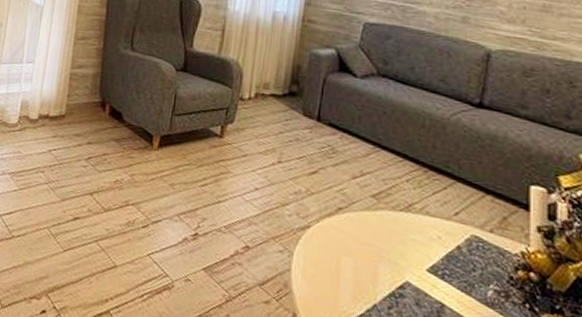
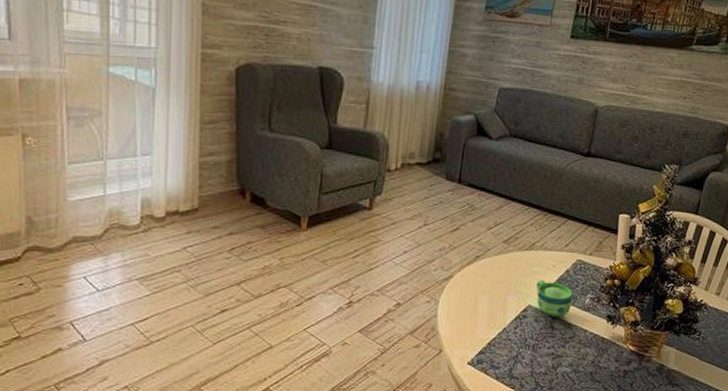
cup: none [416,251,468,307] -> present [536,279,573,317]

